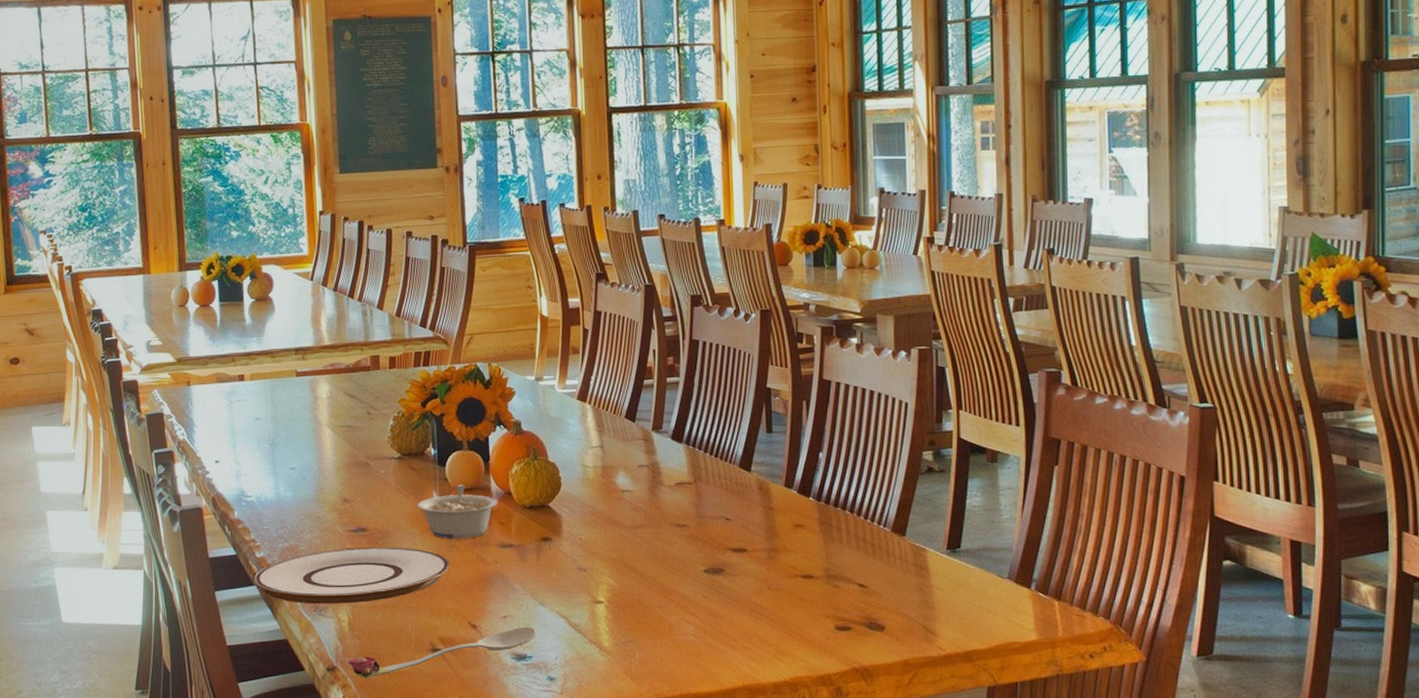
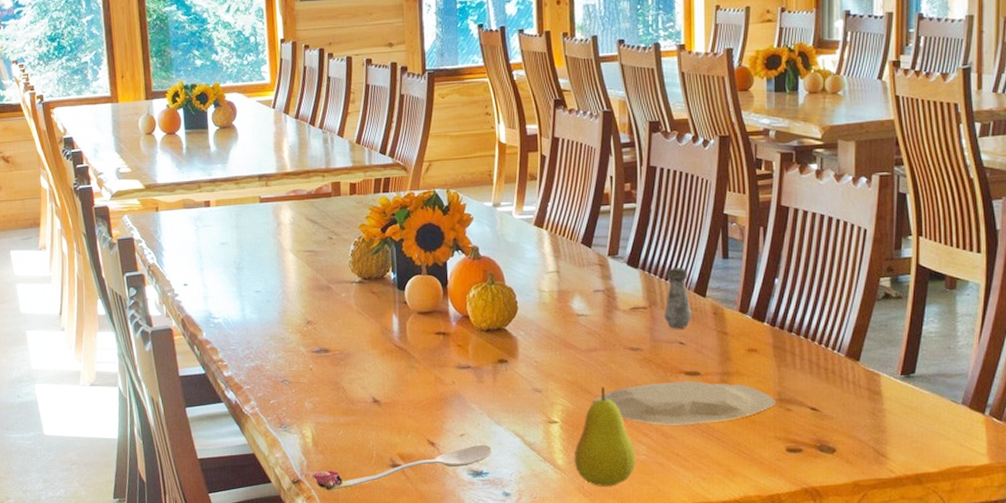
plate: present [254,547,451,604] -> none [222,367,410,421]
legume: present [417,485,497,540] -> none [378,308,455,361]
fruit: none [620,565,685,669] -> present [574,387,637,486]
plate: none [639,558,824,604] -> present [593,381,776,425]
salt shaker: none [710,442,737,504] -> present [664,268,691,329]

